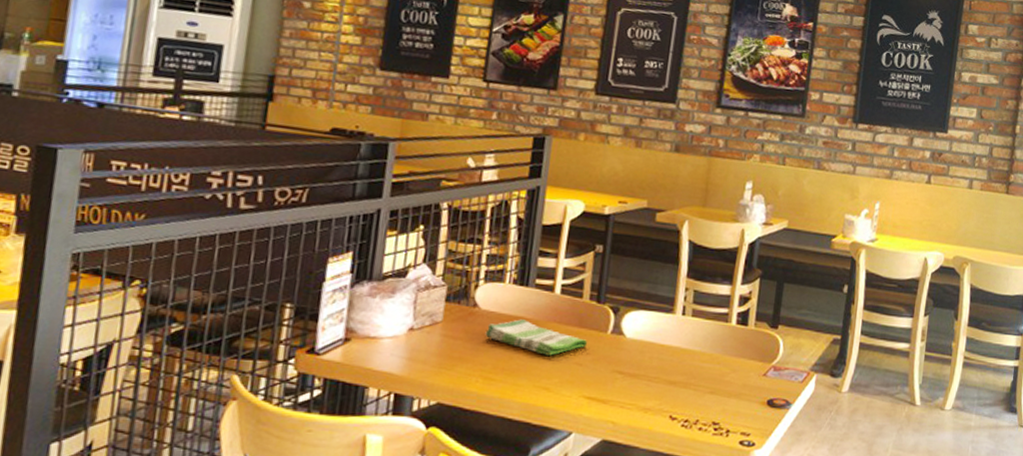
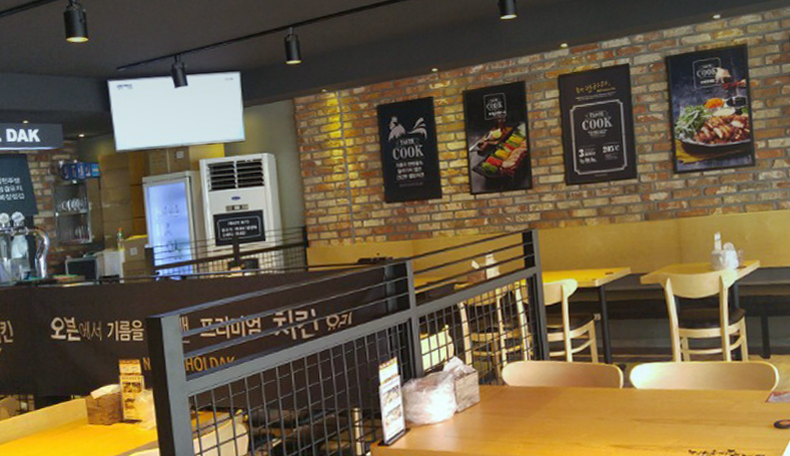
dish towel: present [485,319,588,356] -> none [517,388,605,416]

